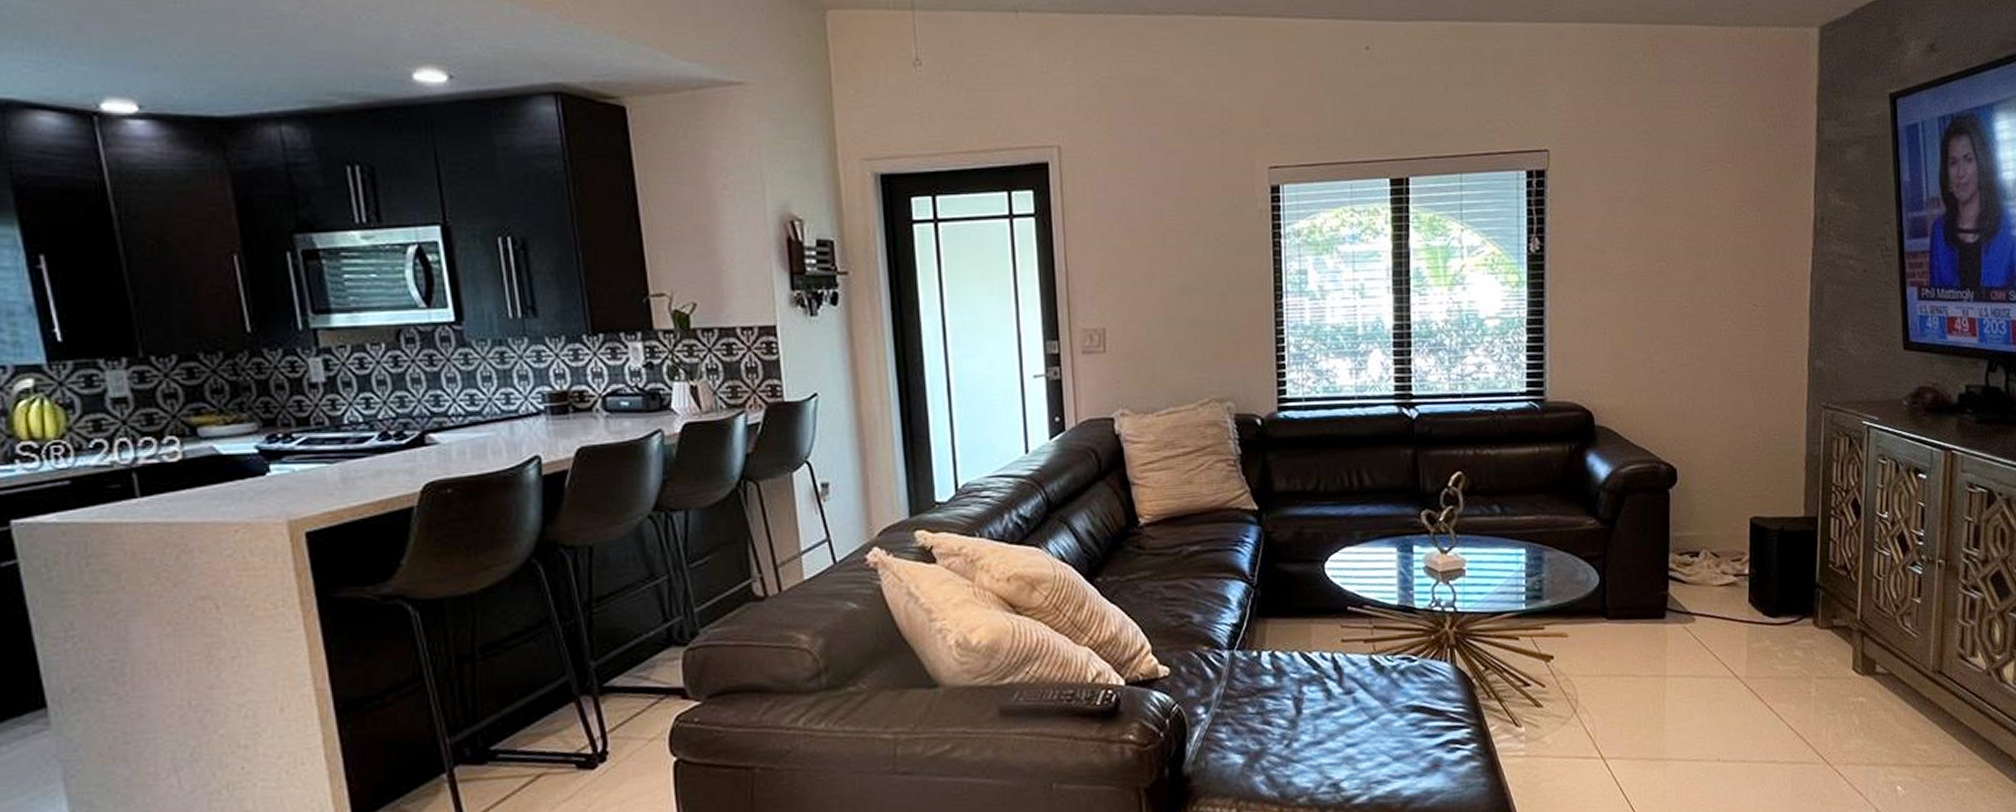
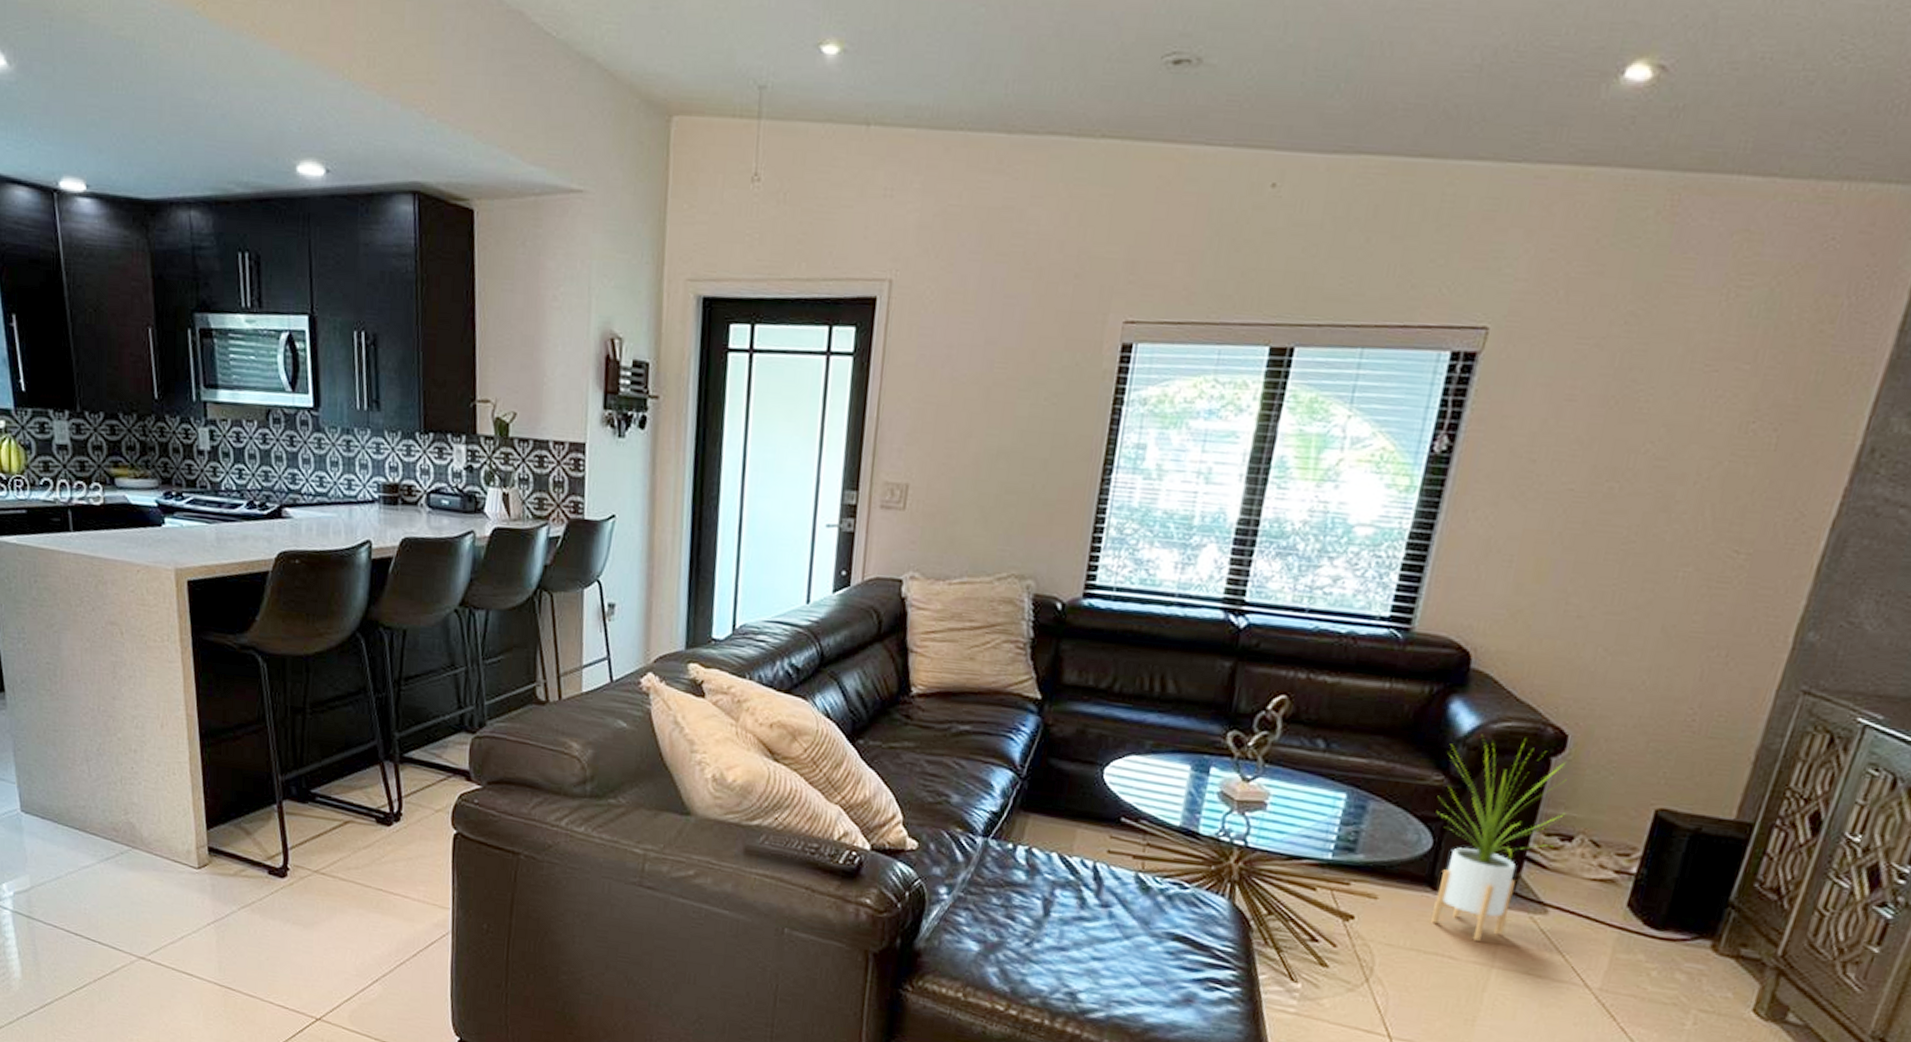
house plant: none [1593,477,1689,657] -> present [1431,734,1567,941]

